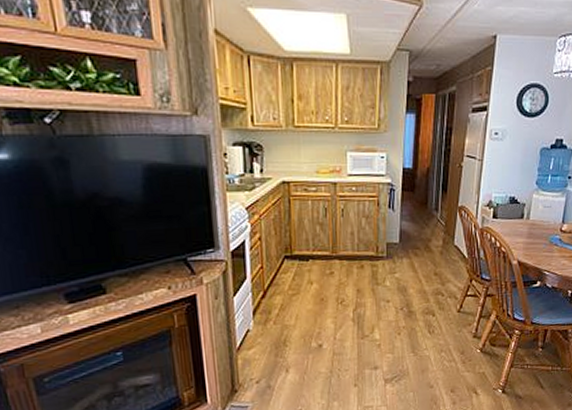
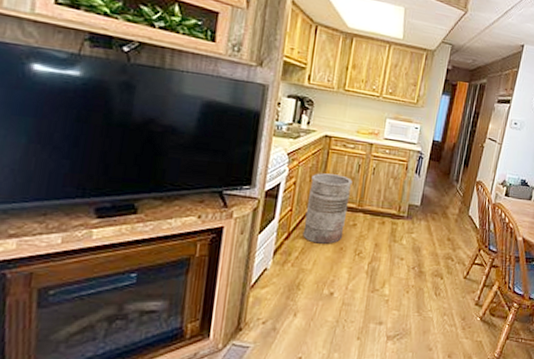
trash can: none [276,222,322,298] -> present [303,173,353,244]

